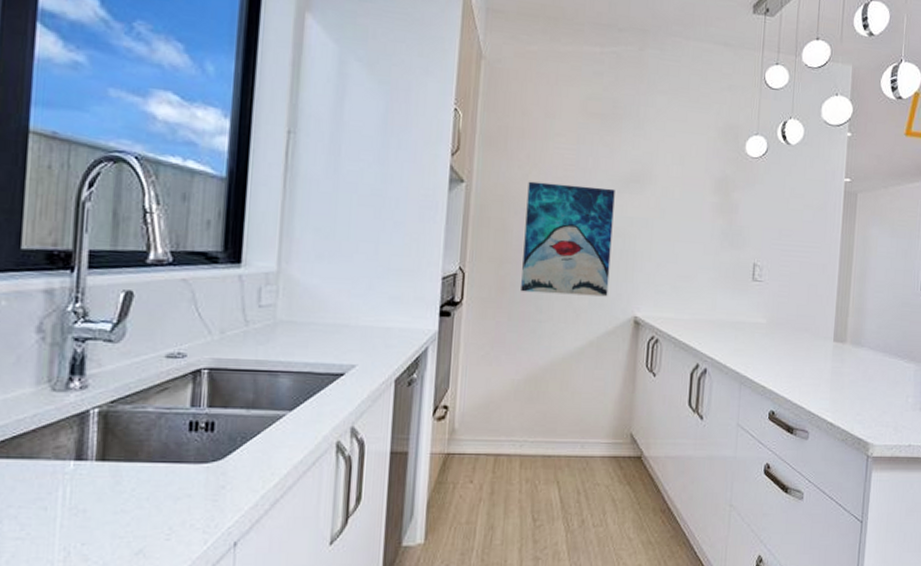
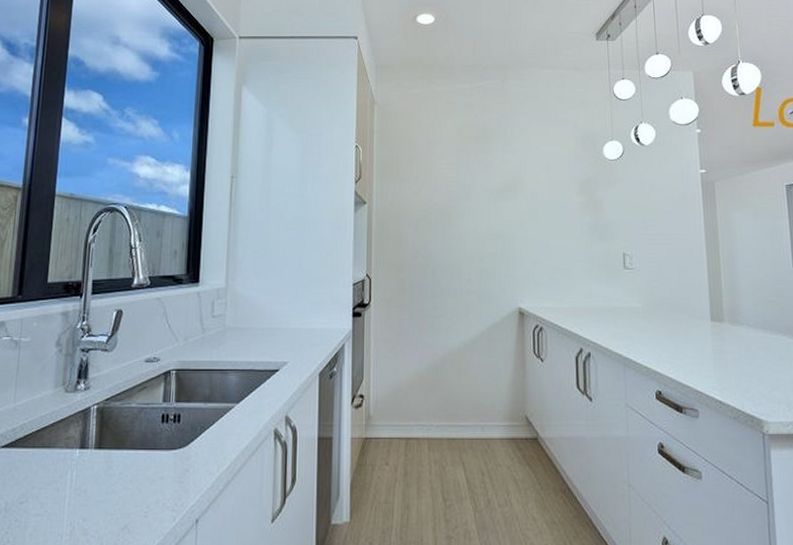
wall art: present [521,181,615,297] -> none [418,198,494,292]

